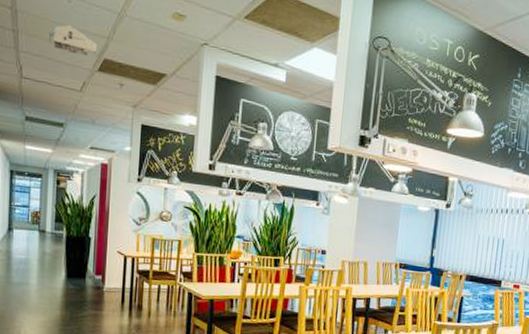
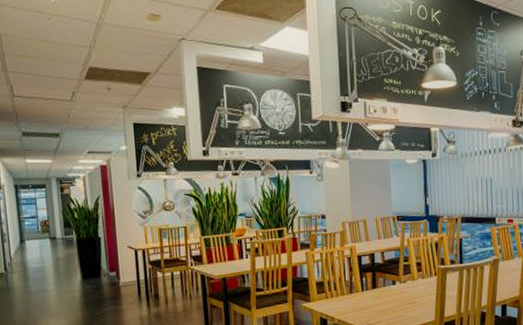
architectural model: present [48,24,98,57] -> none [33,40,82,67]

